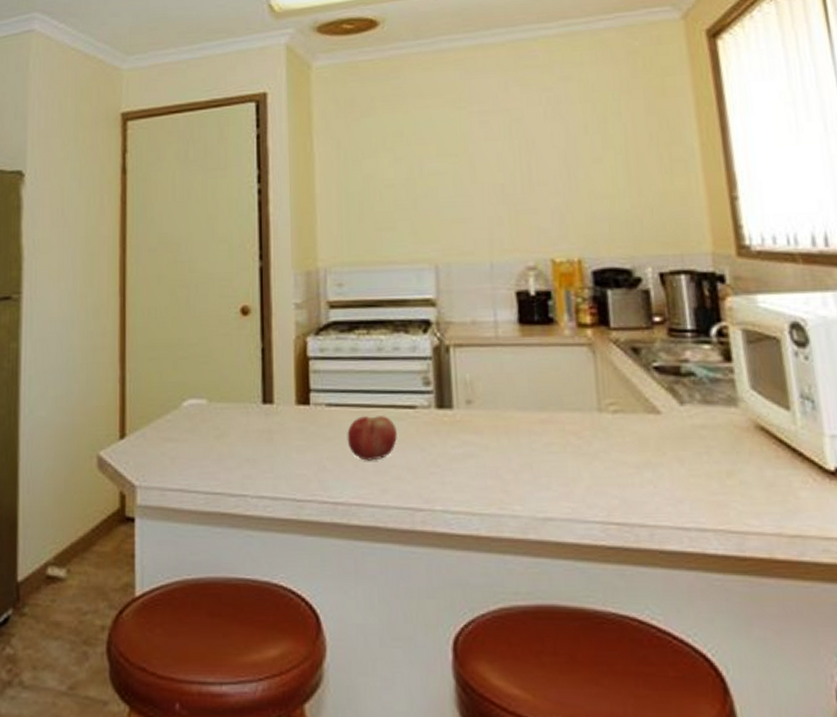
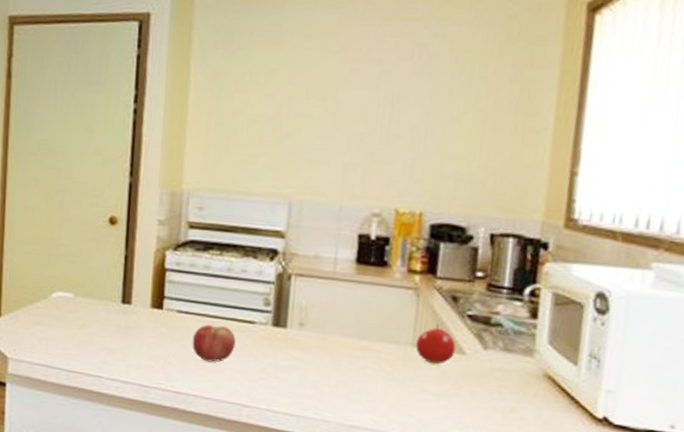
fruit: none [602,381,649,430] -> present [415,323,456,365]

